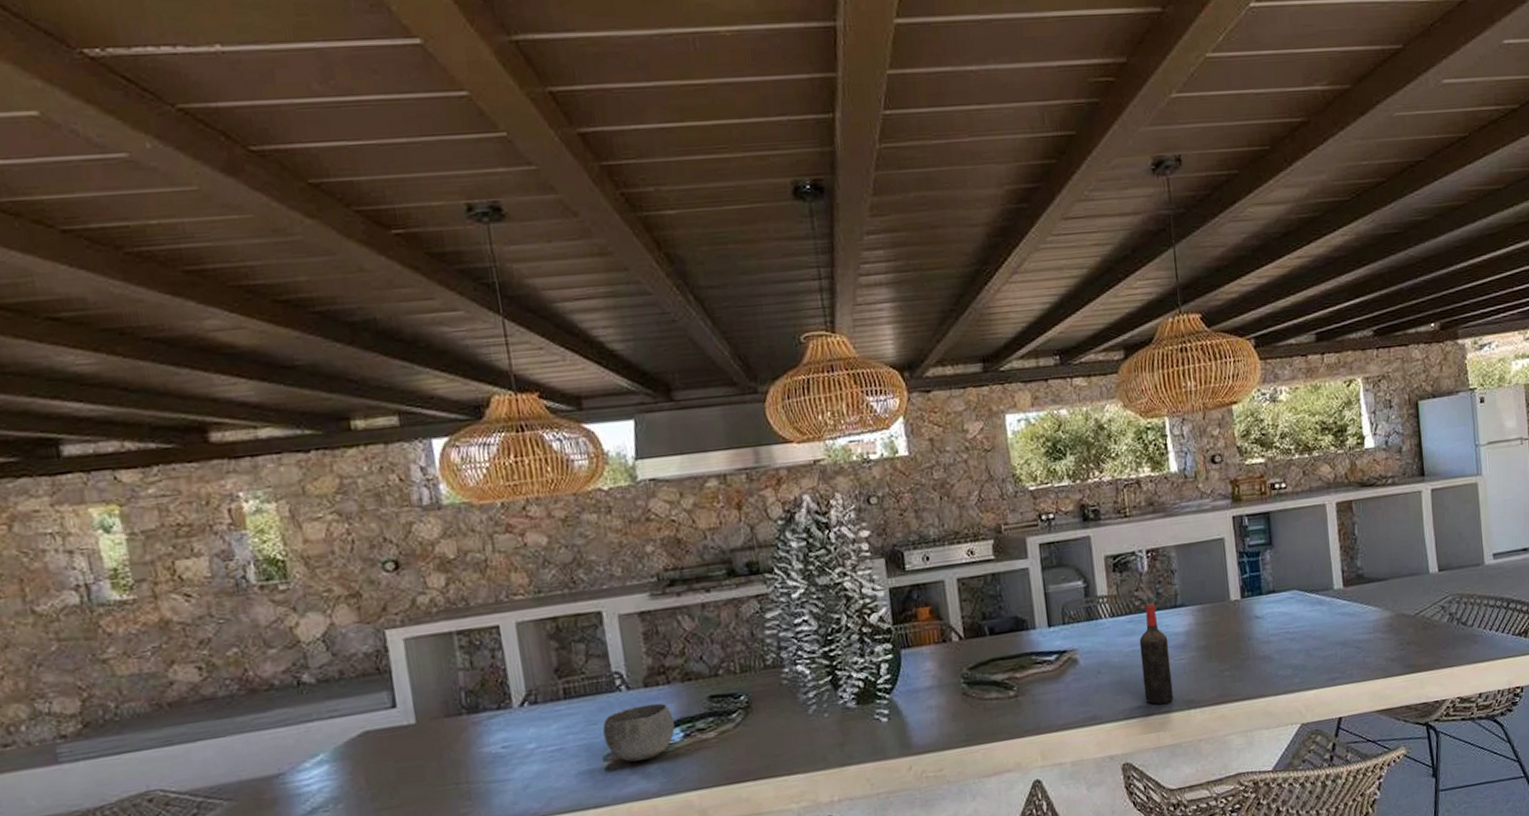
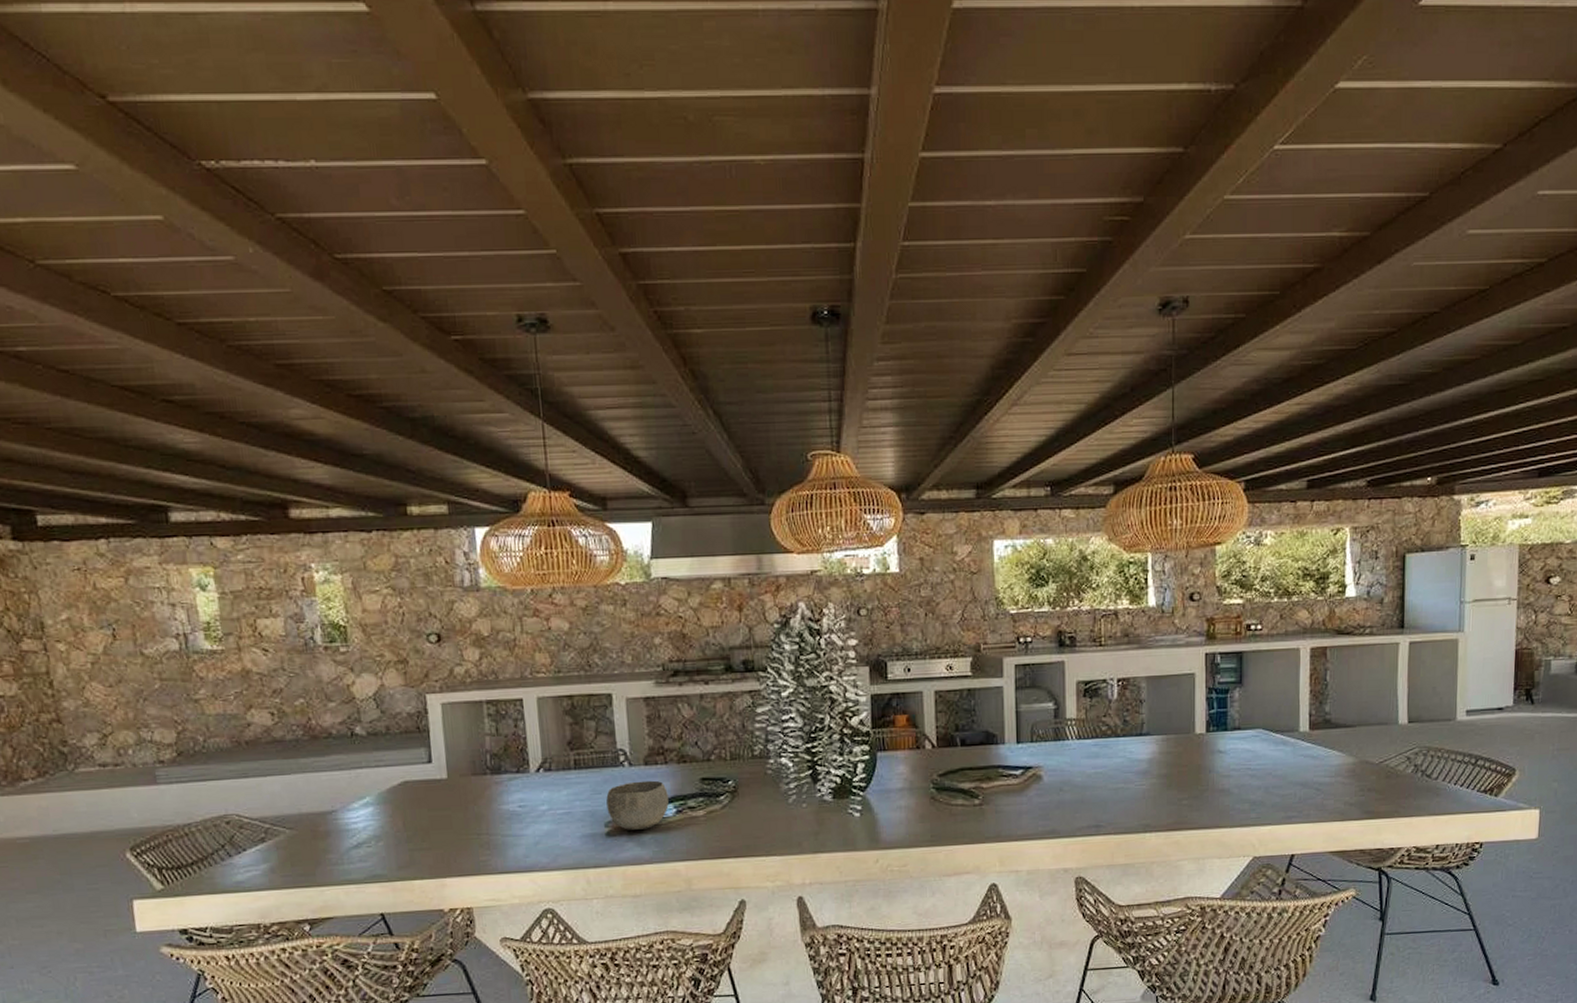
wine bottle: present [1139,603,1174,705] -> none [1102,729,1131,826]

